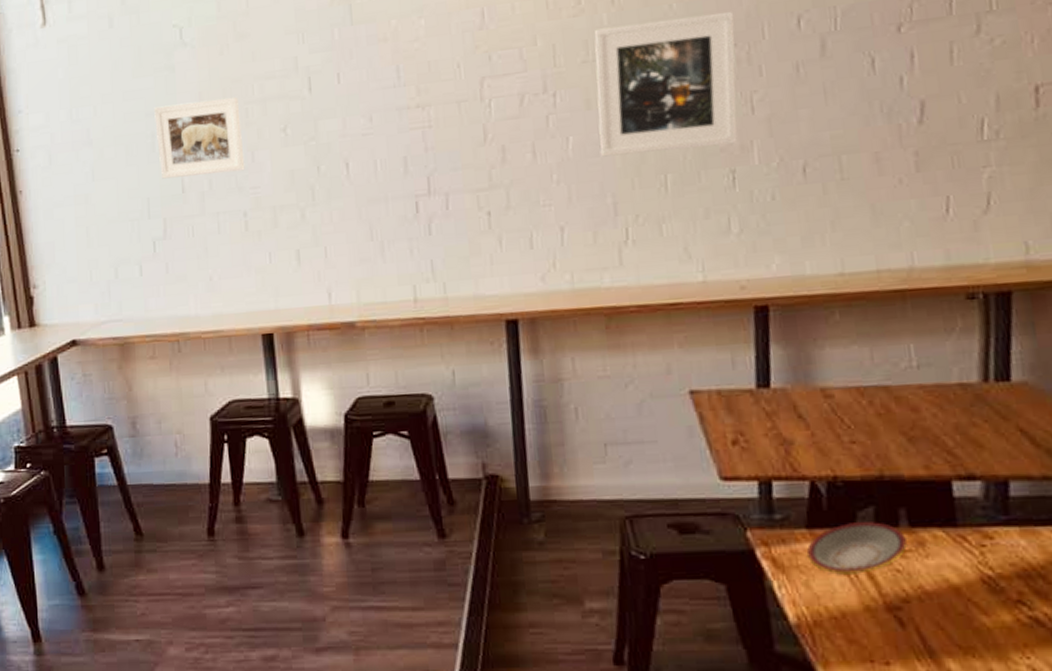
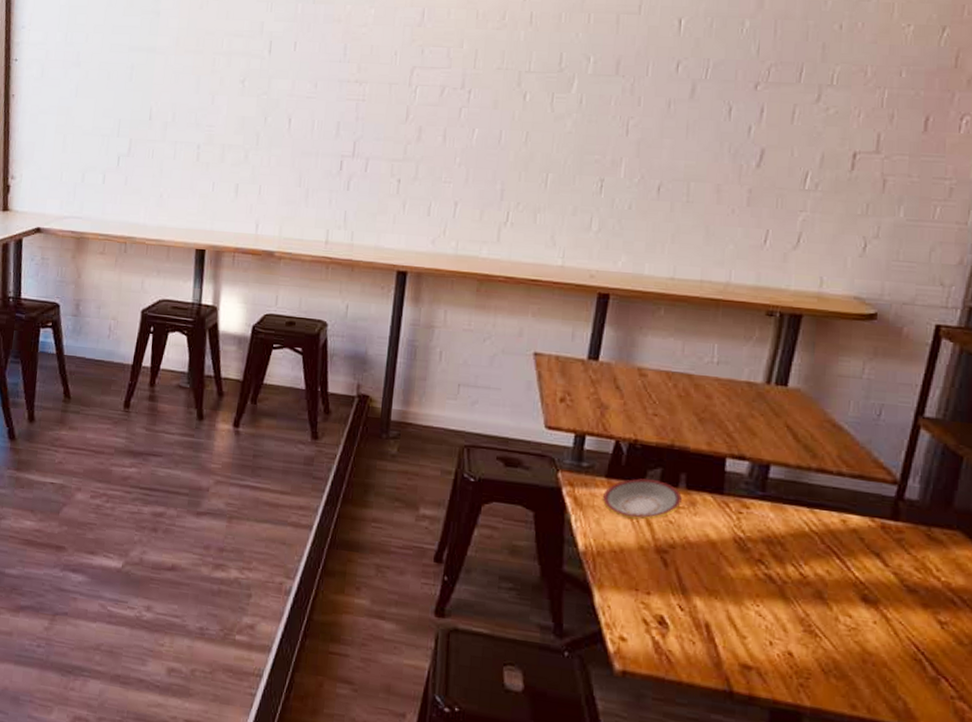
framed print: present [154,96,245,179] -> none [134,43,209,110]
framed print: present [594,12,737,157] -> none [498,43,626,158]

